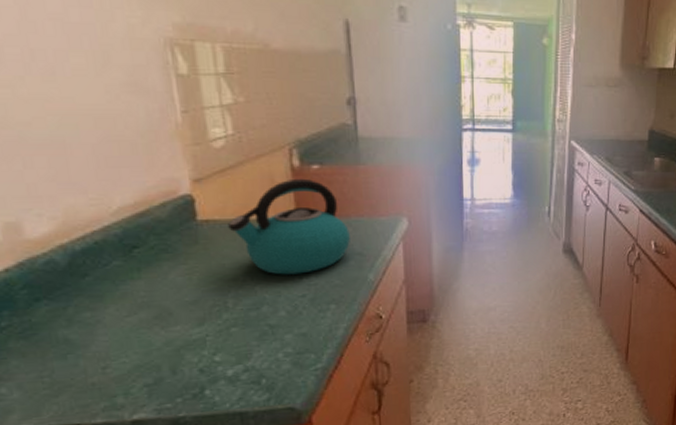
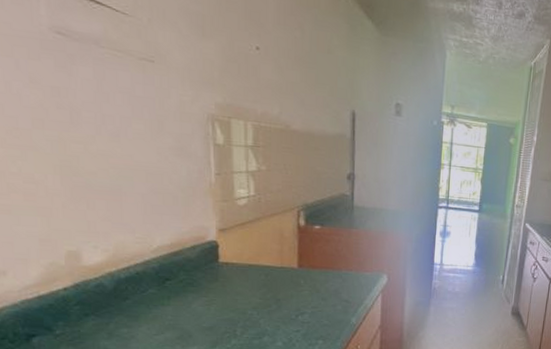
kettle: present [228,178,350,275] -> none [243,235,340,313]

